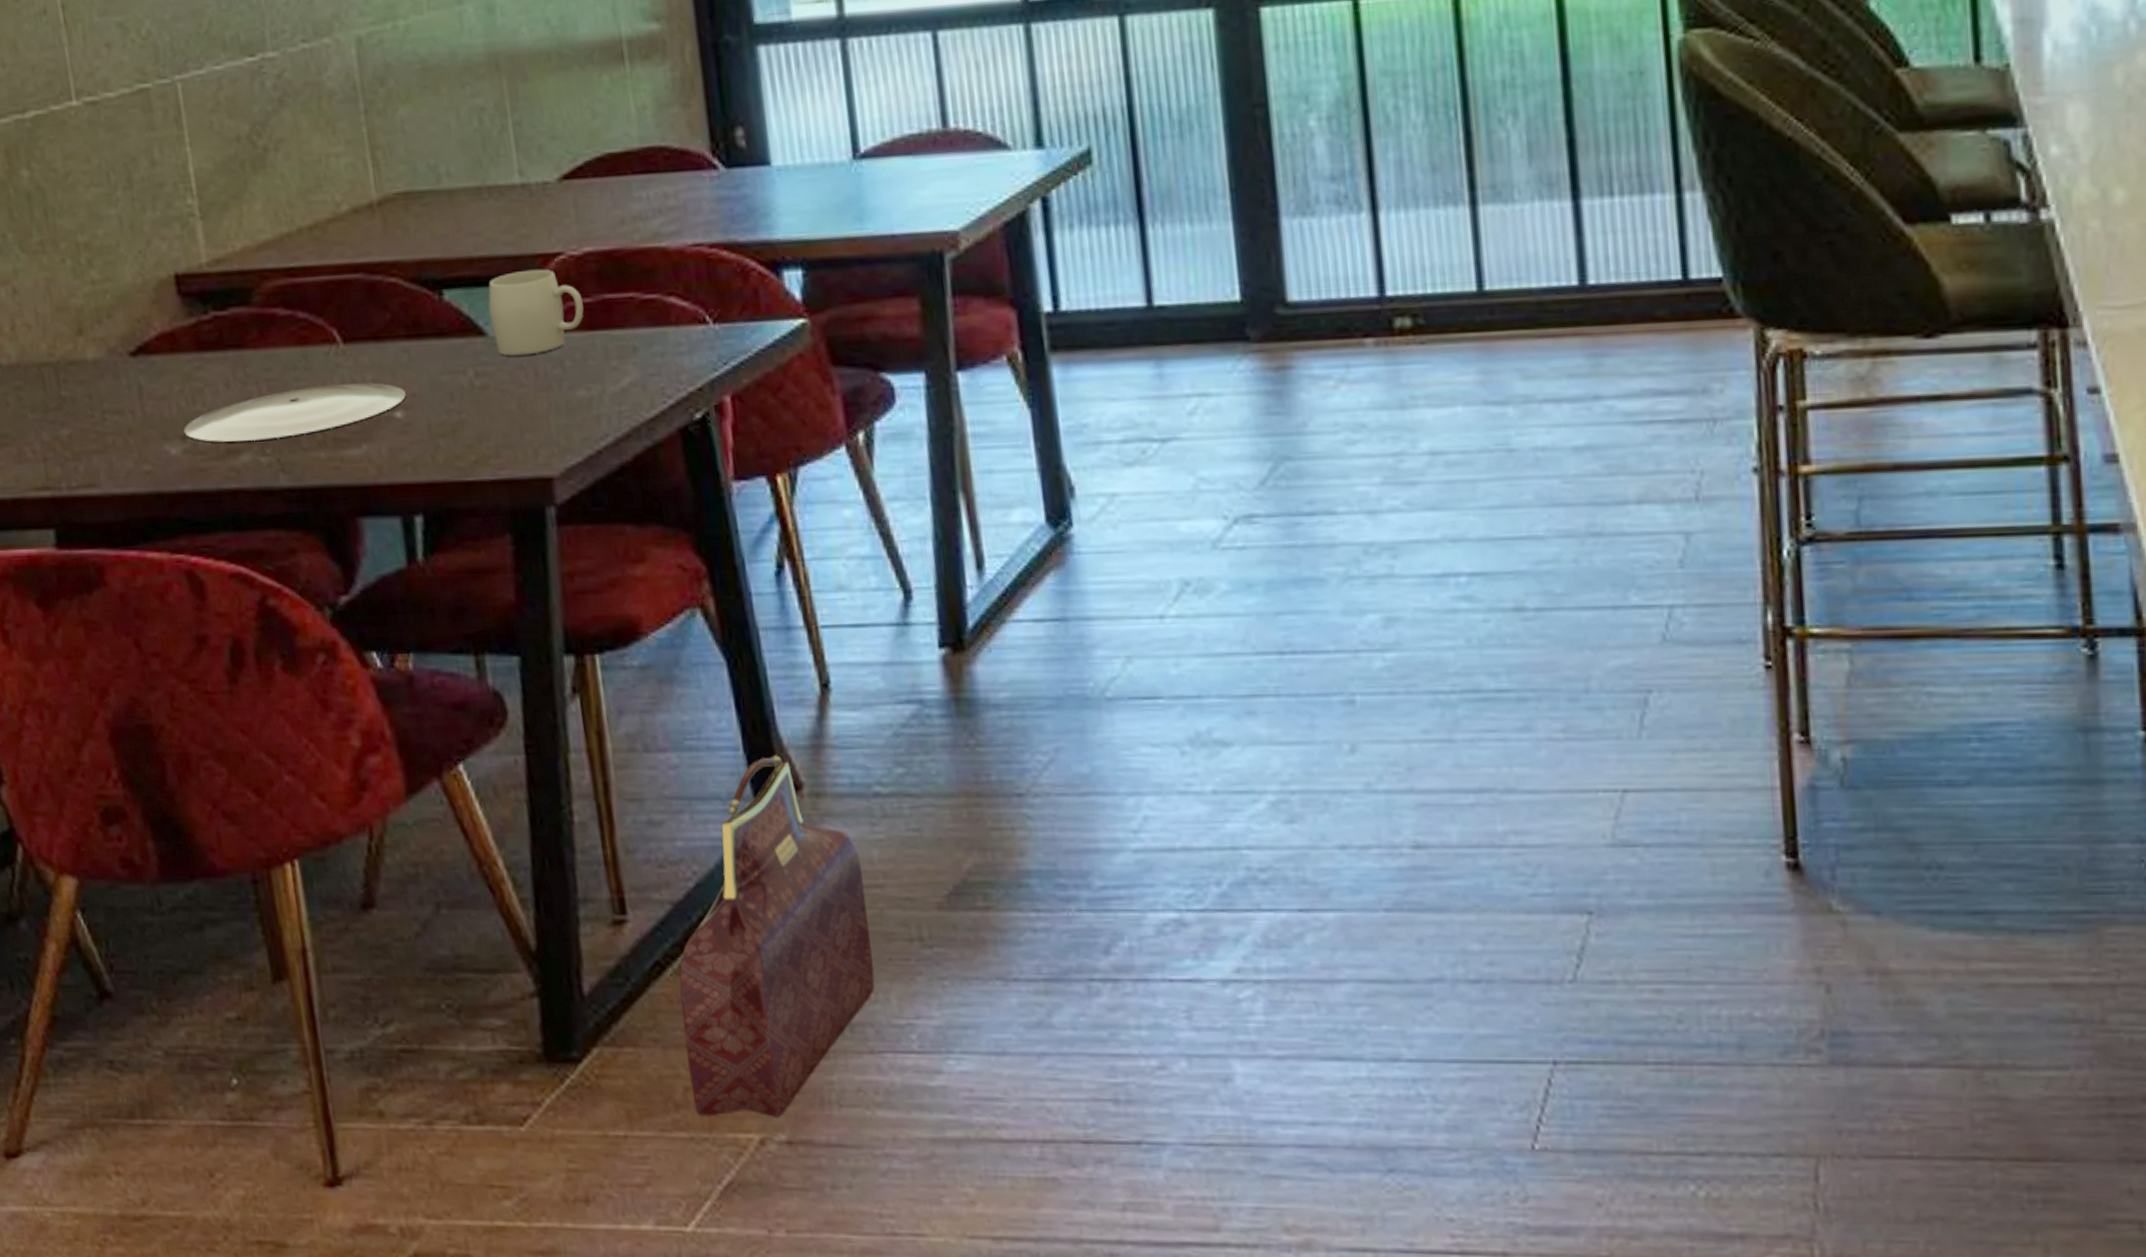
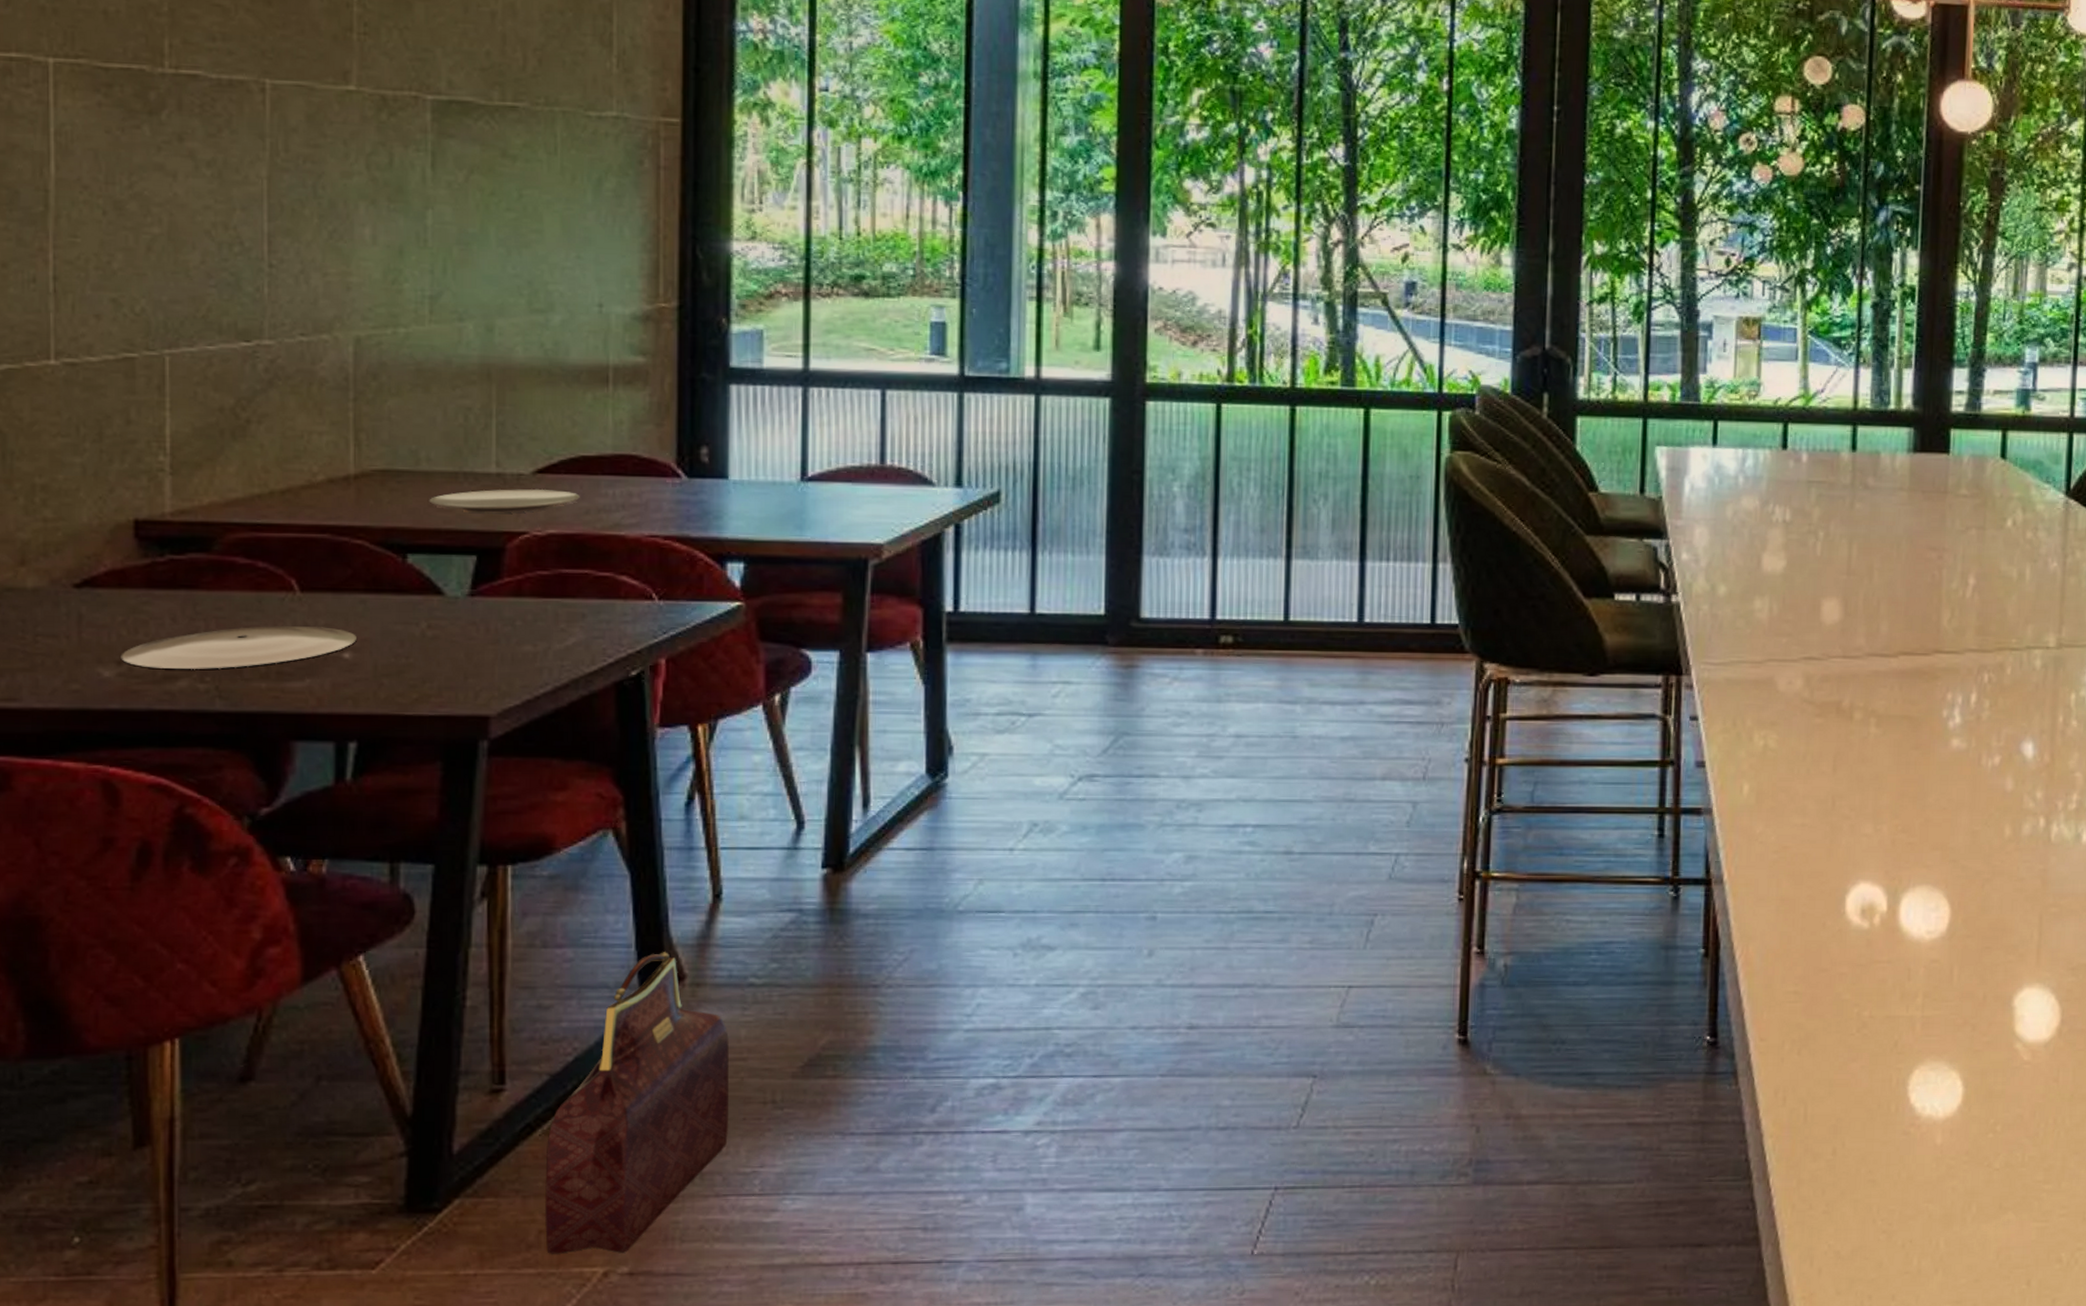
plate: none [455,198,612,234] -> present [429,489,580,513]
mug: present [488,269,584,356] -> none [450,543,540,614]

